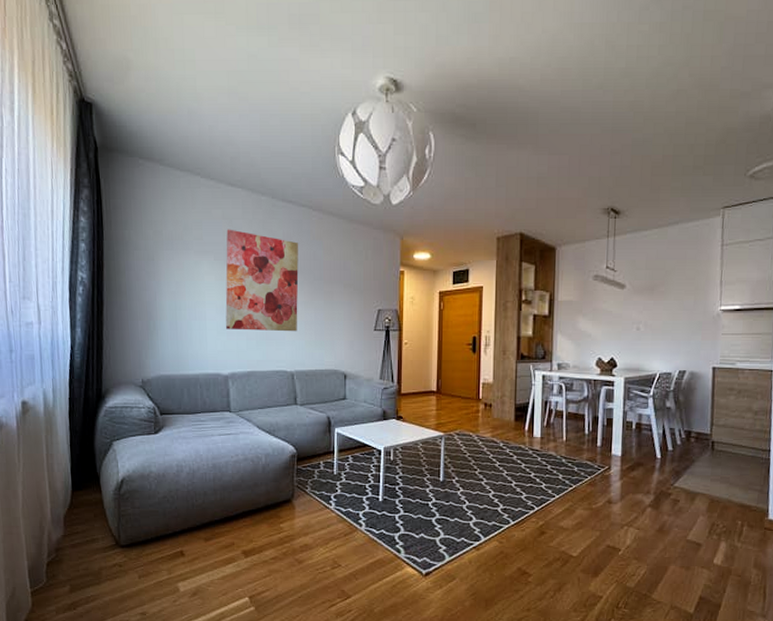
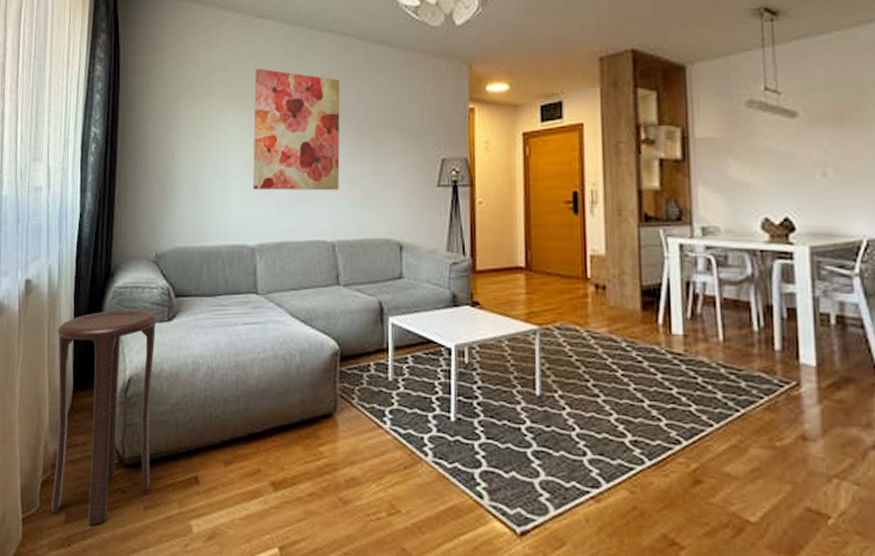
stool: none [54,425,145,593] -> present [51,309,157,526]

